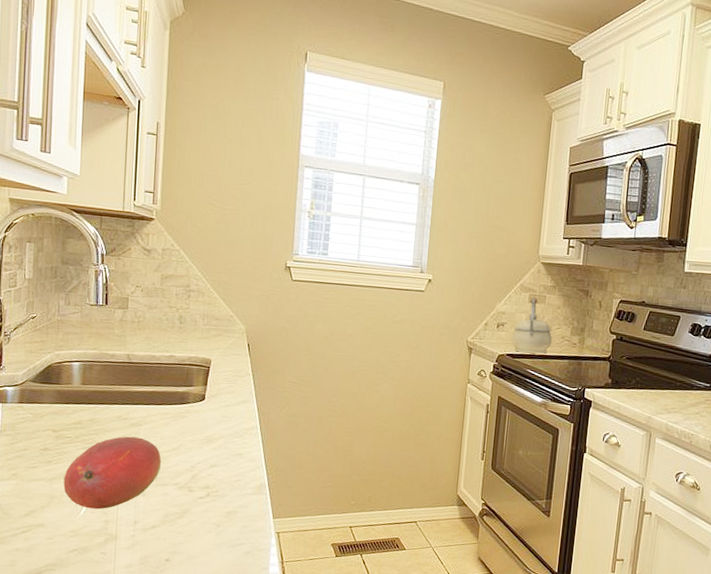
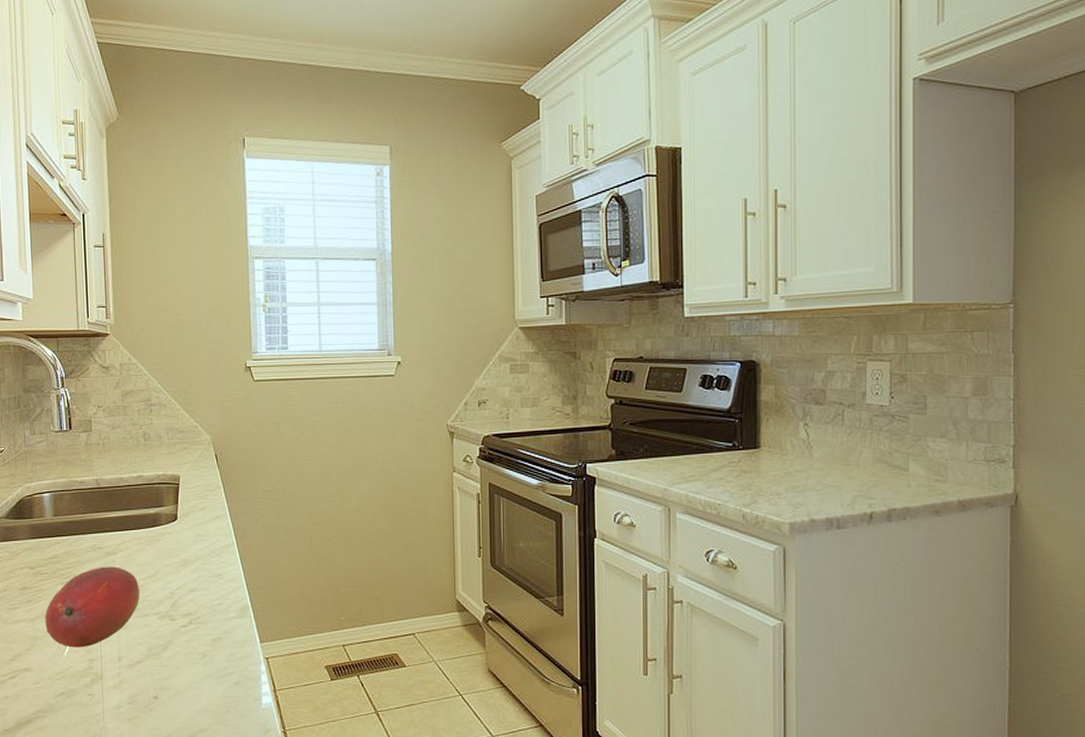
kettle: present [511,297,553,355] -> none [495,367,542,431]

